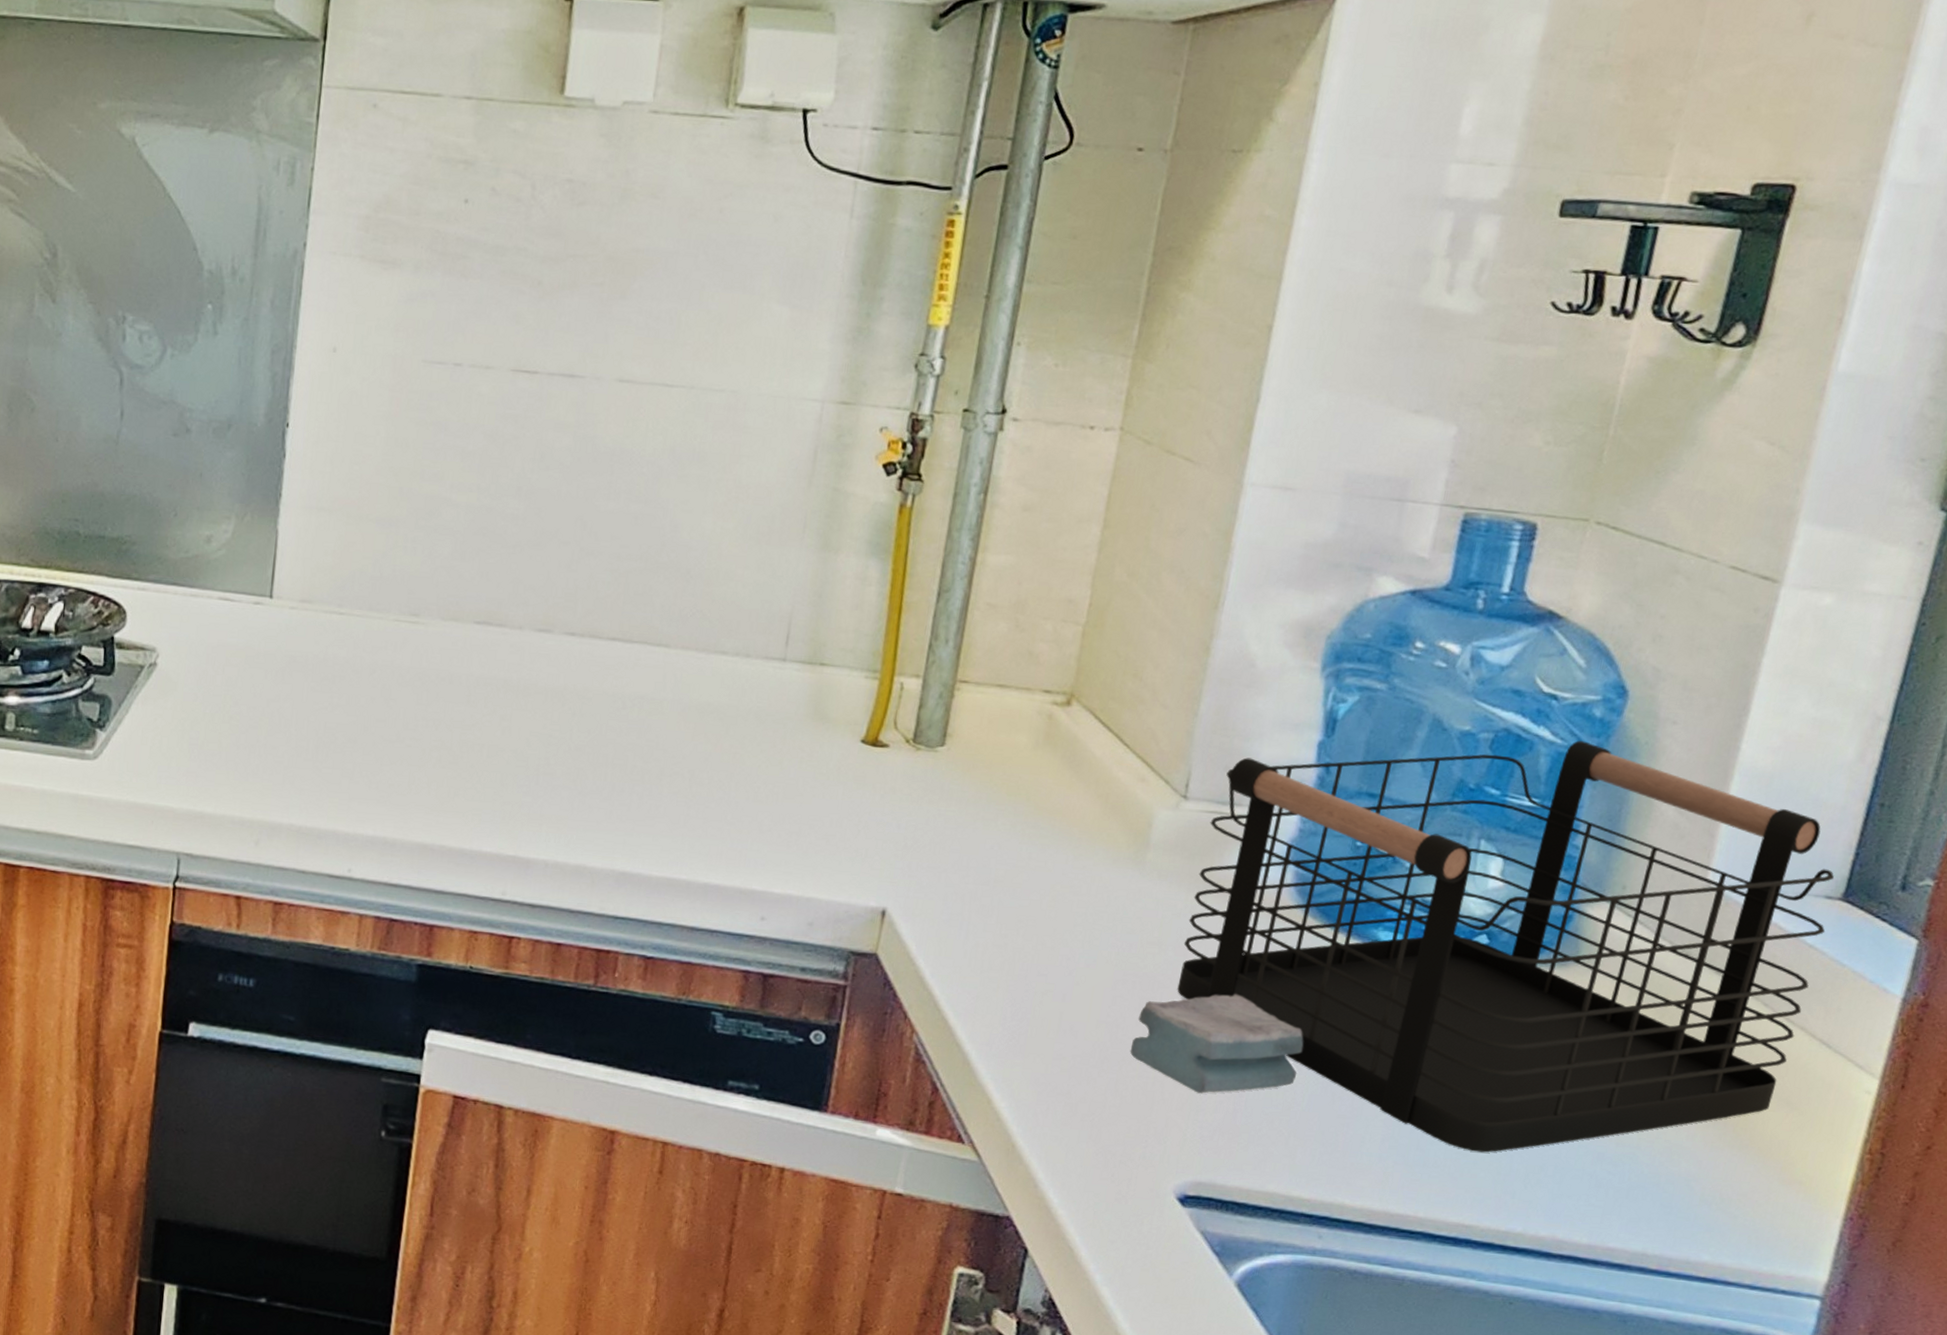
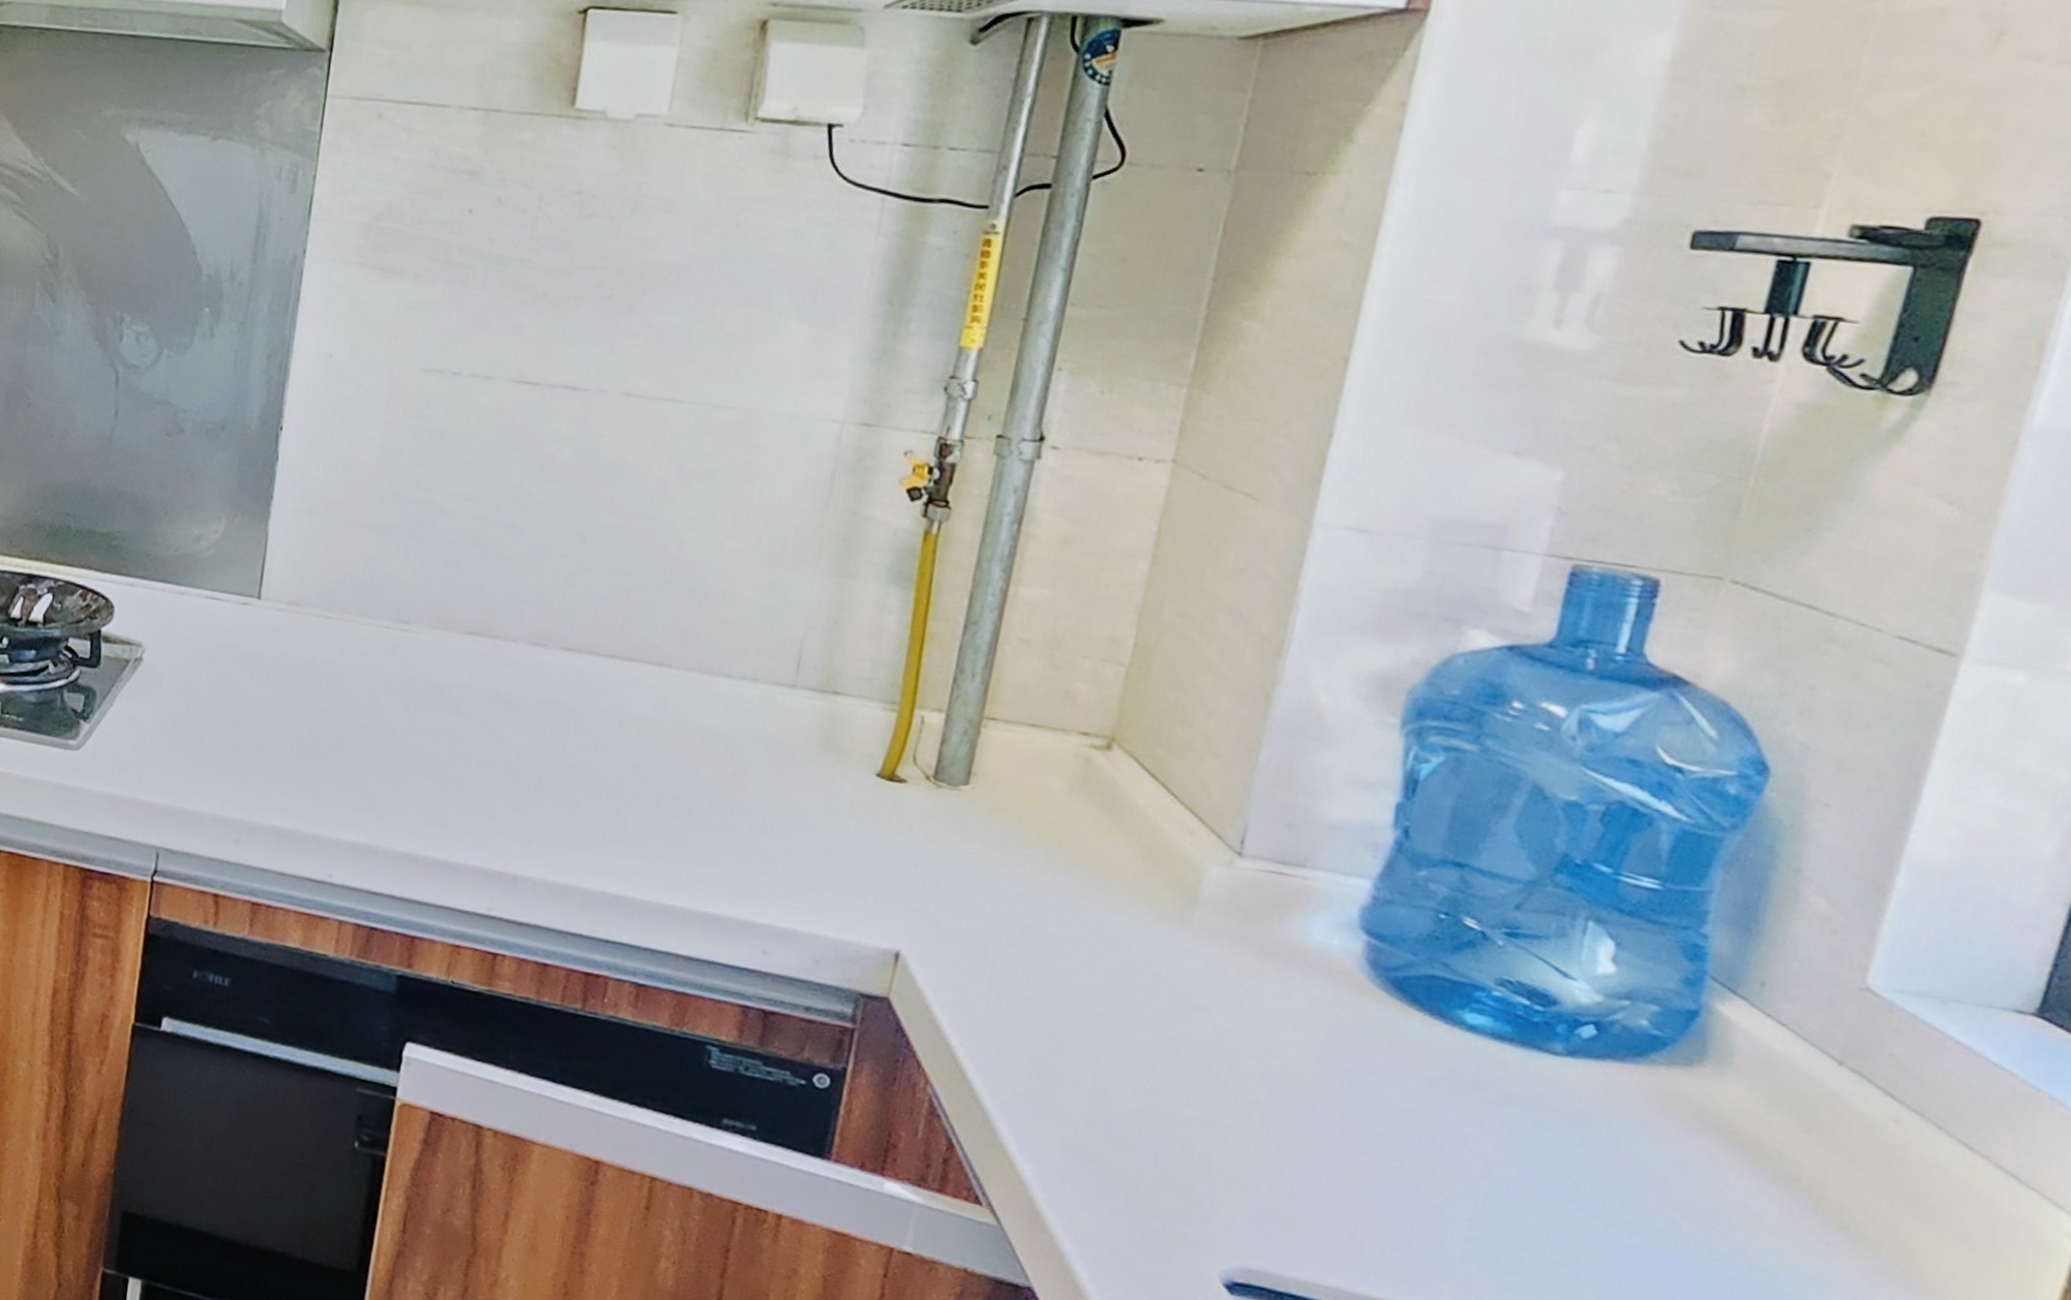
sponge: present [1130,994,1304,1094] -> none [1172,1068,1374,1175]
dish rack: present [1177,741,1834,1152] -> none [1227,816,2026,1266]

